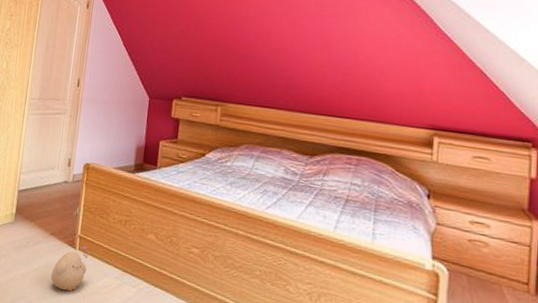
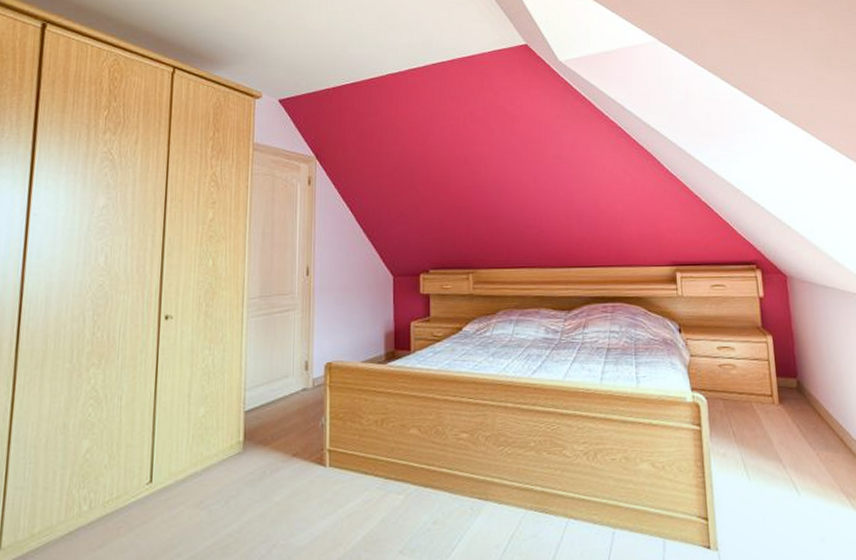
plush toy: present [51,245,90,292] -> none [298,459,343,520]

